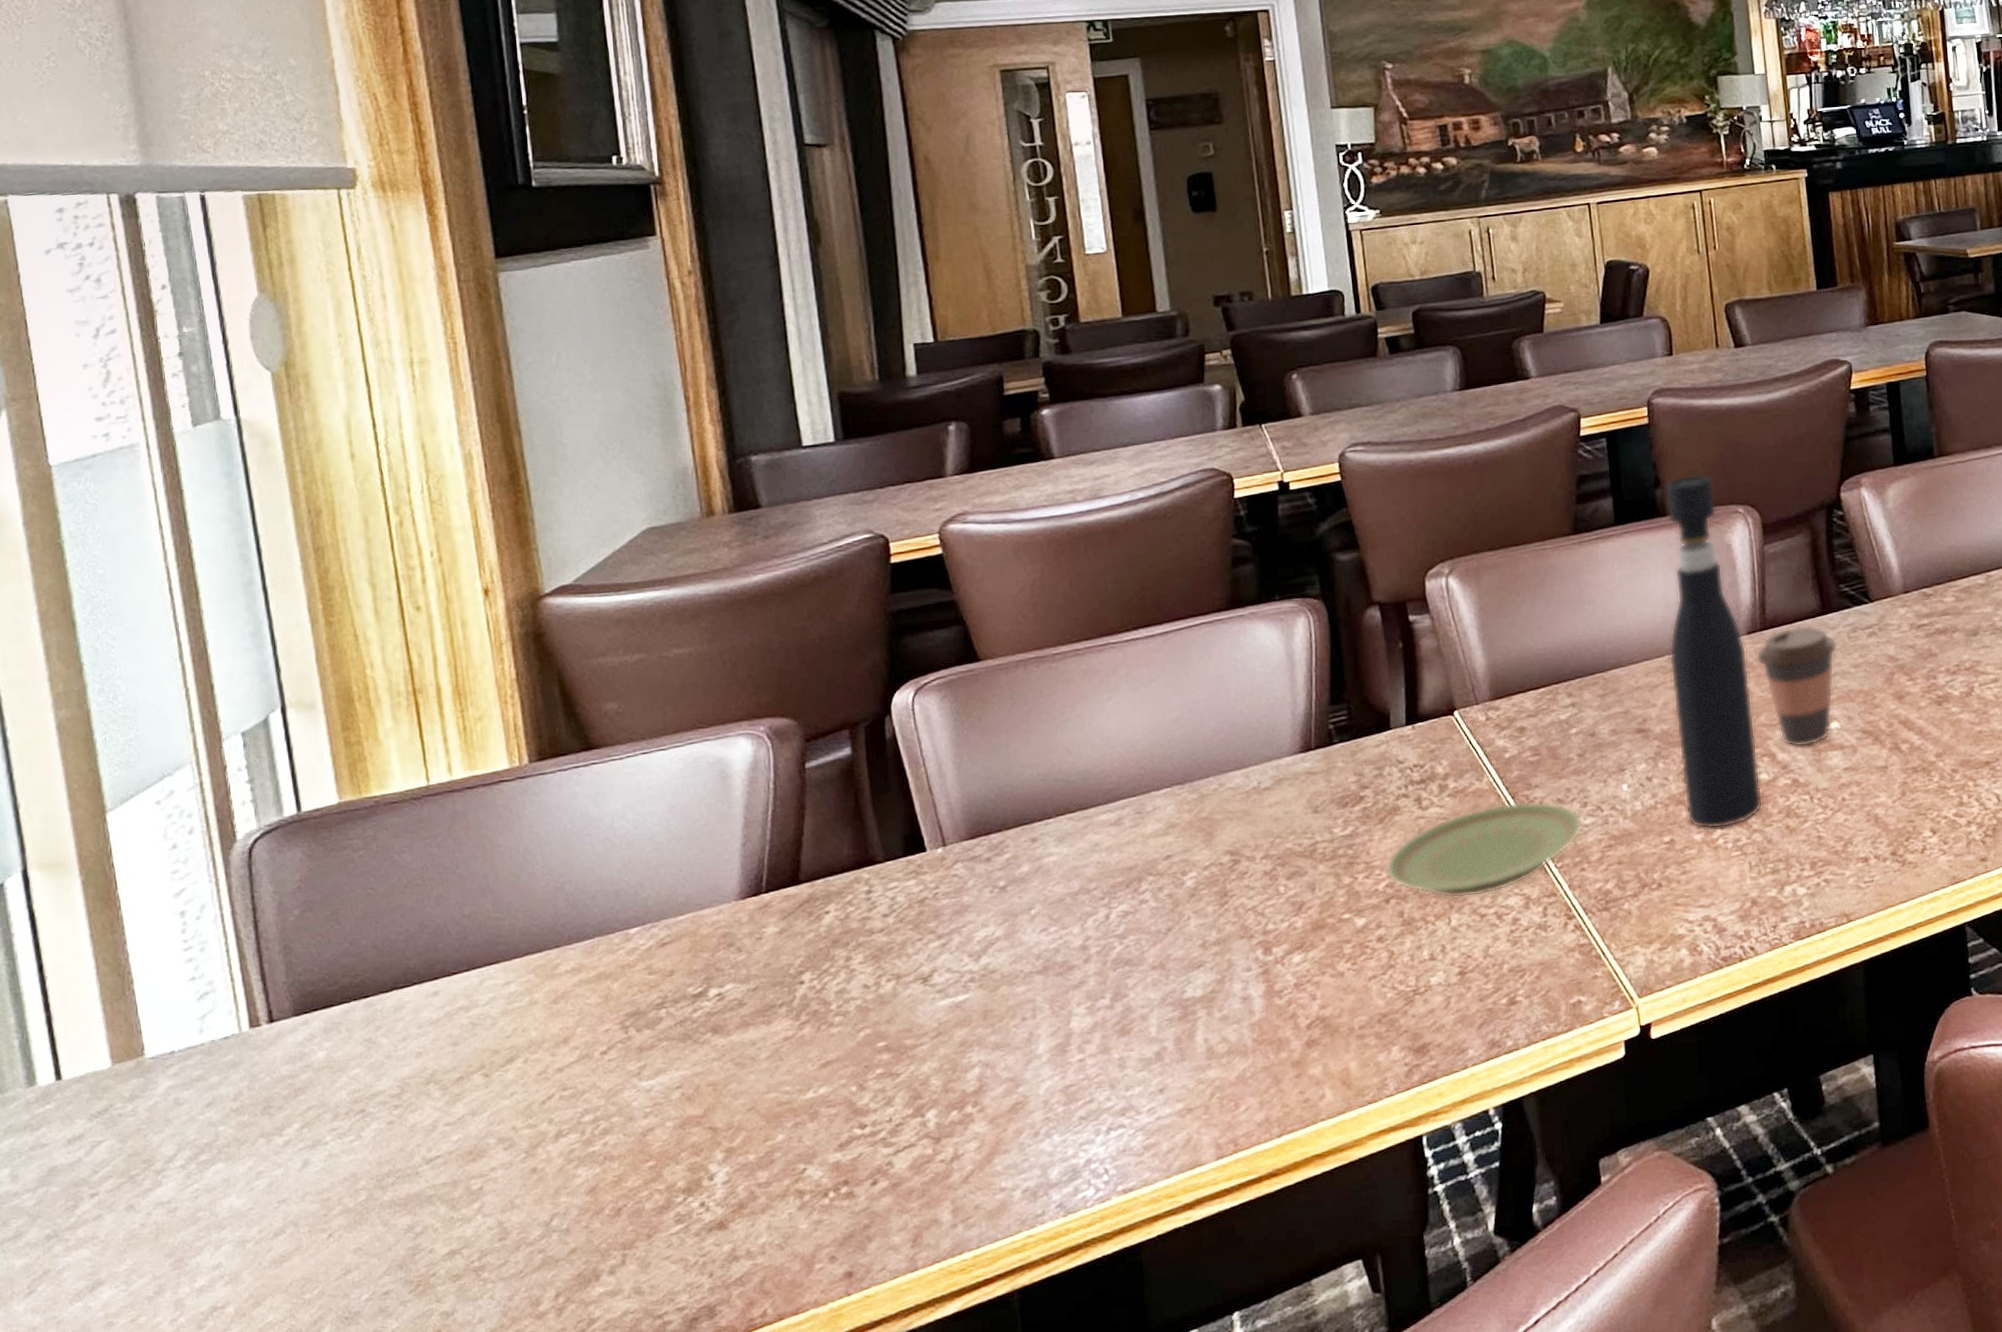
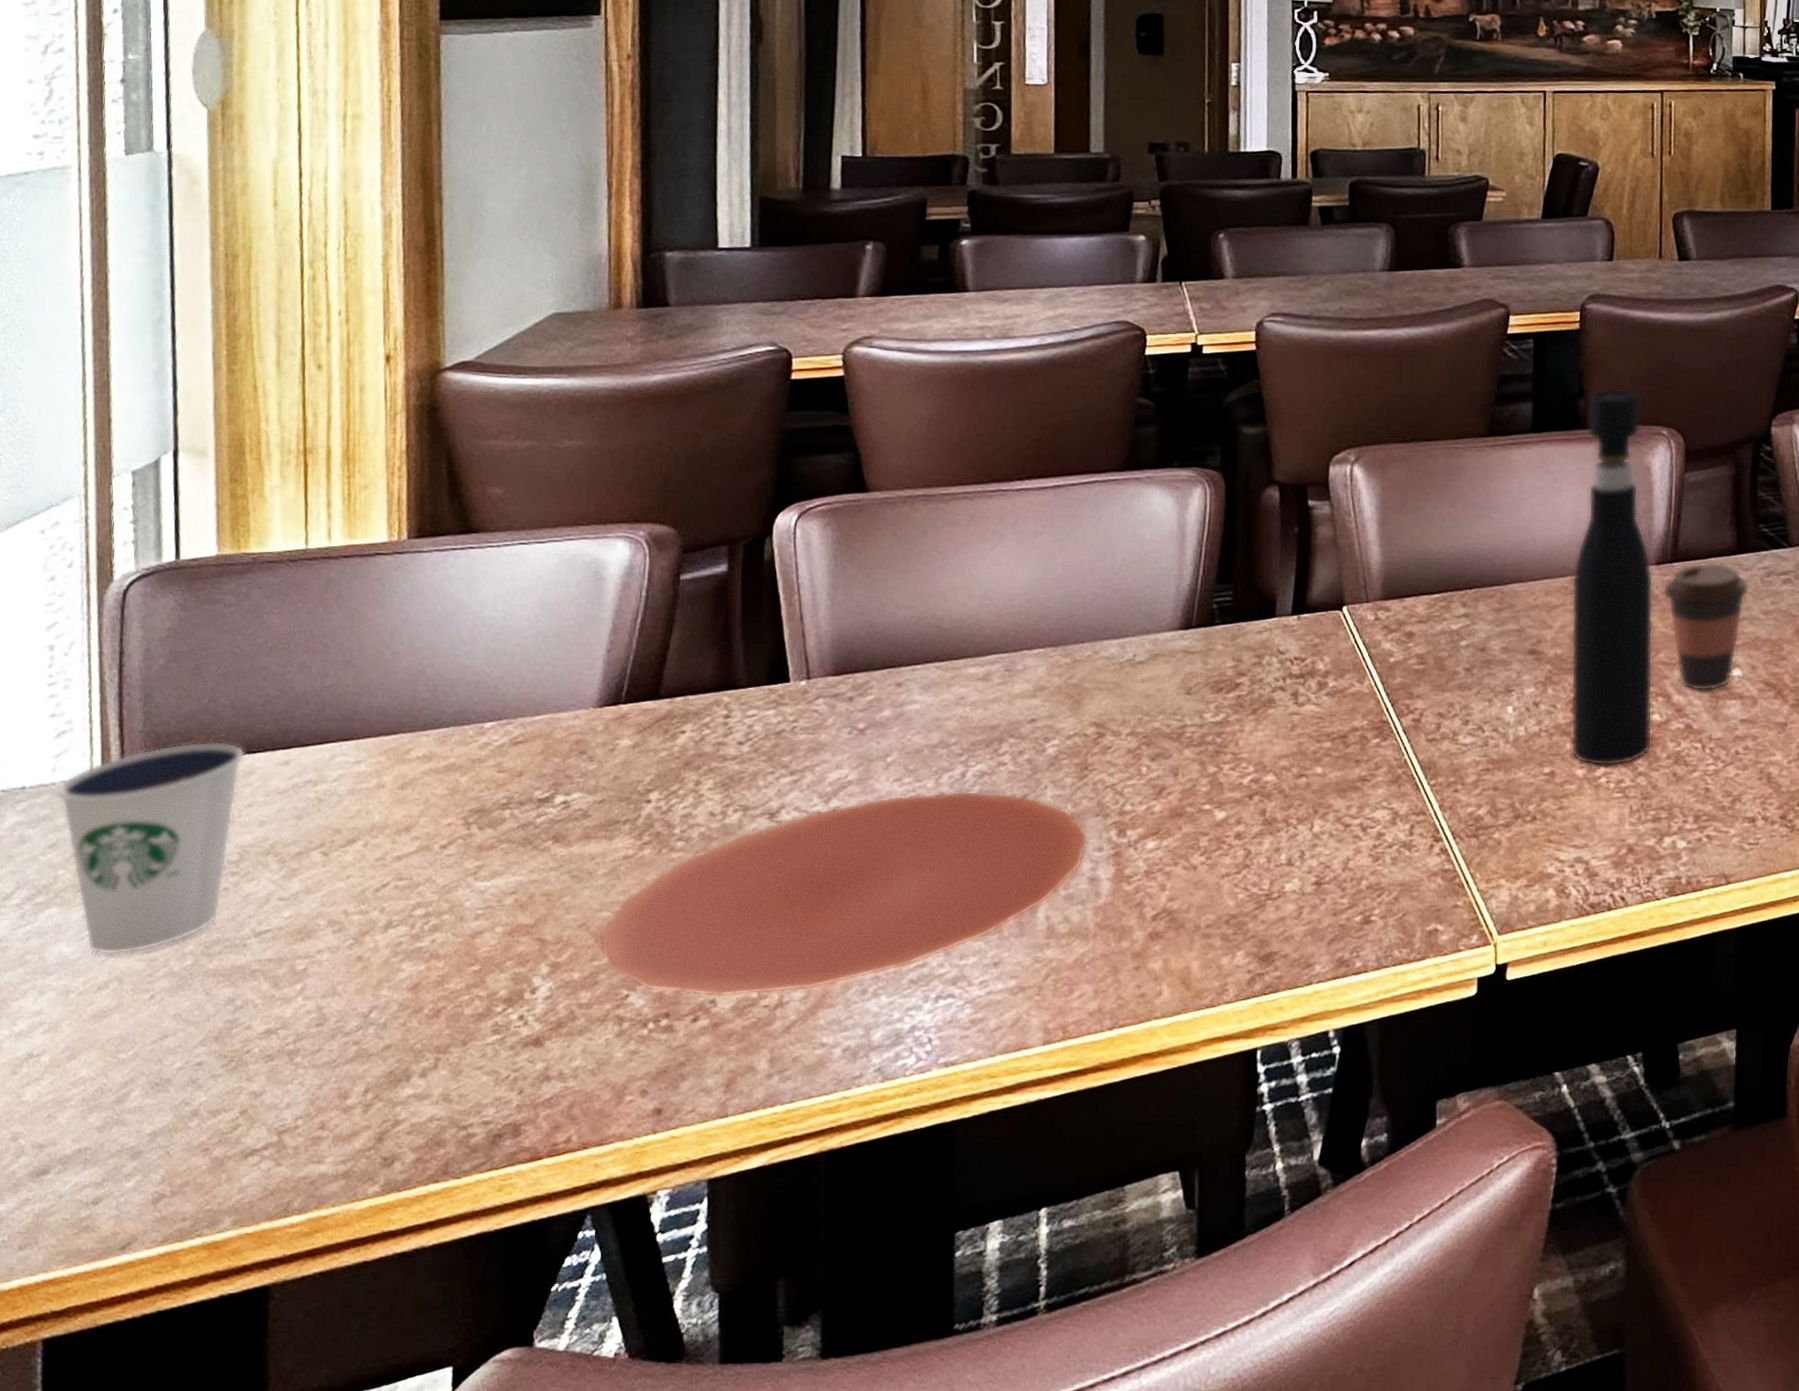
dixie cup: none [206,981,394,1202] -> present [56,741,246,955]
plate: none [768,928,1236,1162] -> present [598,790,1088,997]
plate: present [1385,801,1583,898] -> none [1252,710,1462,804]

